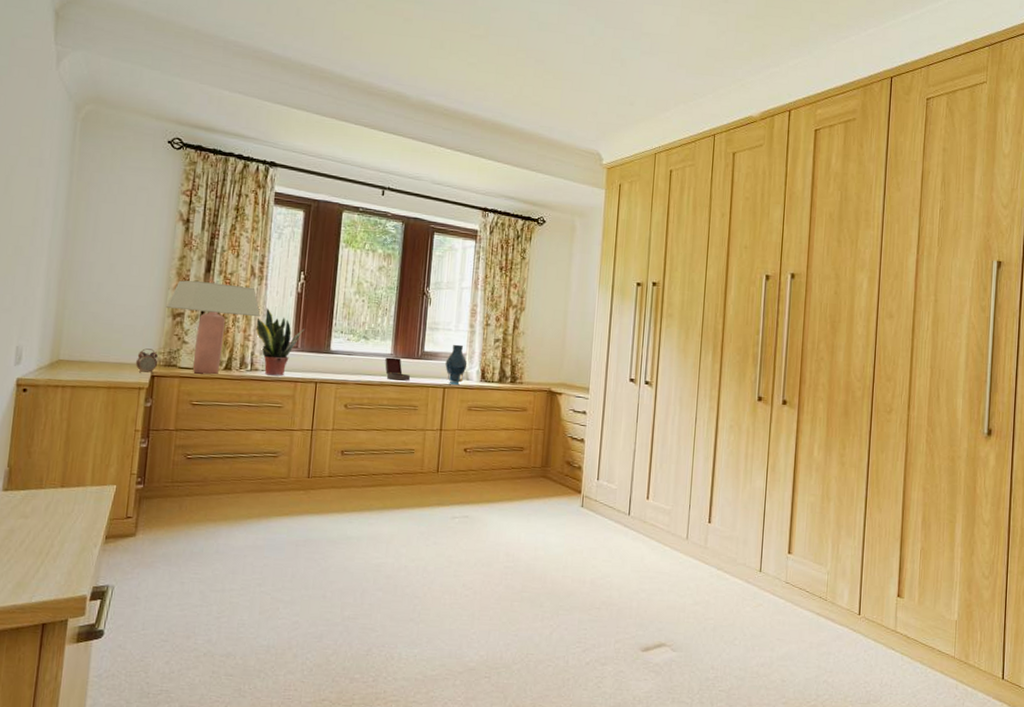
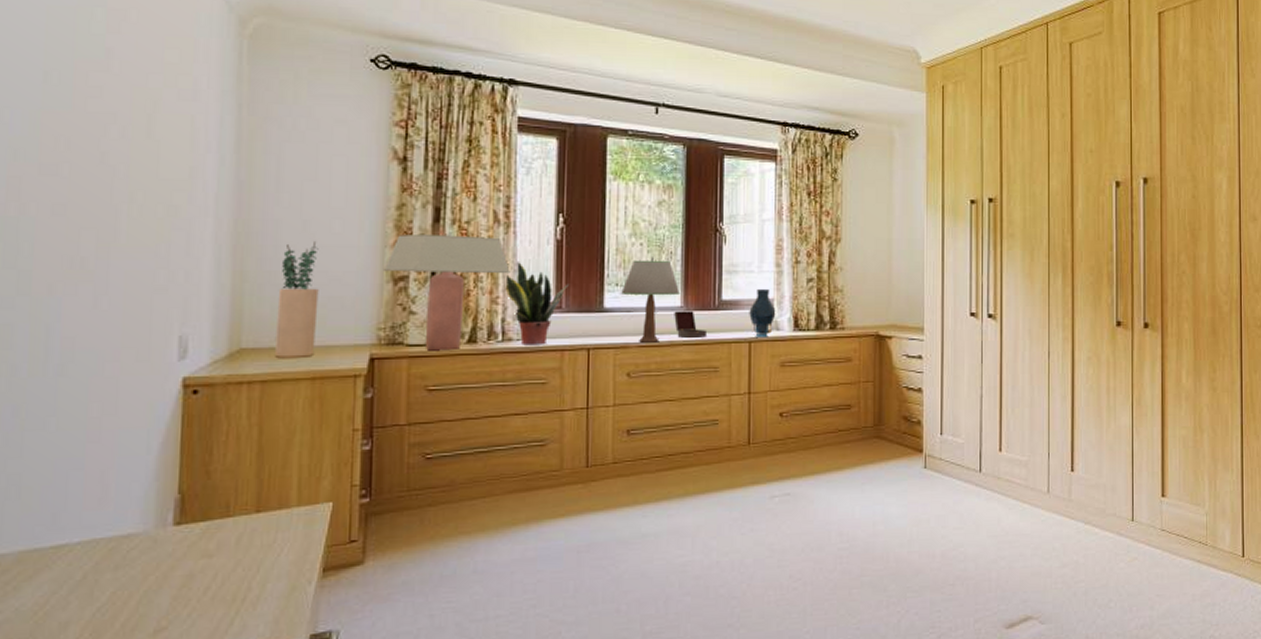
vase: none [82,280,120,372] -> present [274,240,319,359]
alarm clock: present [135,348,158,373] -> none [347,325,377,357]
table lamp: none [345,312,392,383] -> present [621,257,681,344]

